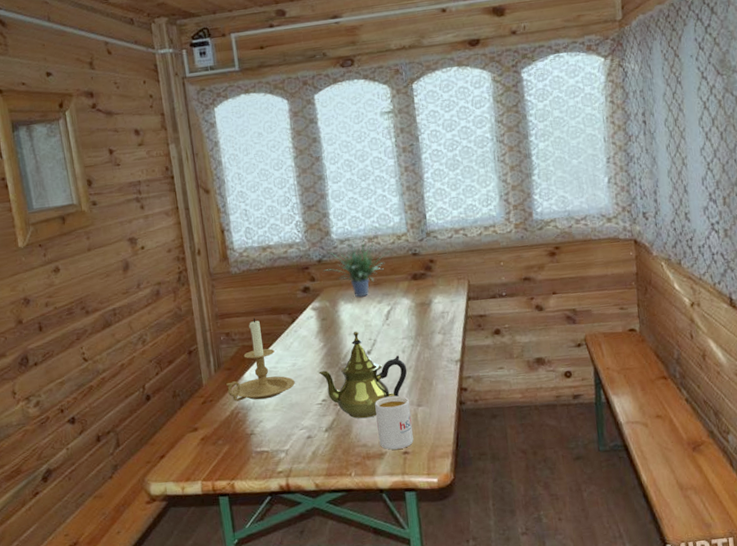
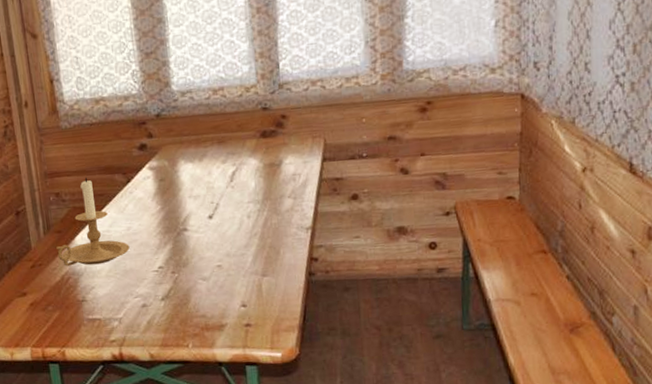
teapot: present [319,330,407,419] -> none [155,193,252,288]
potted plant: present [322,232,394,297] -> none [161,83,241,156]
mug: present [375,395,414,450] -> none [215,264,257,322]

